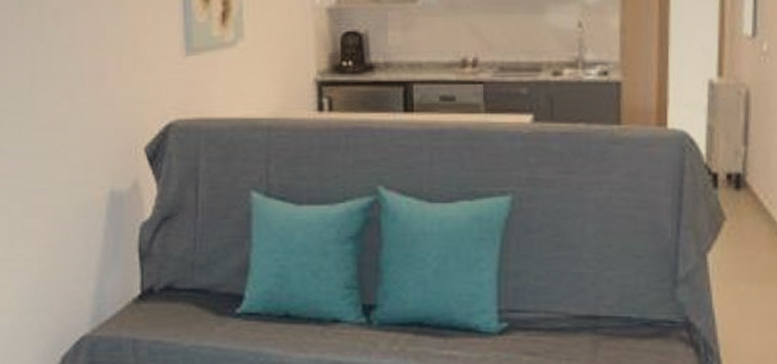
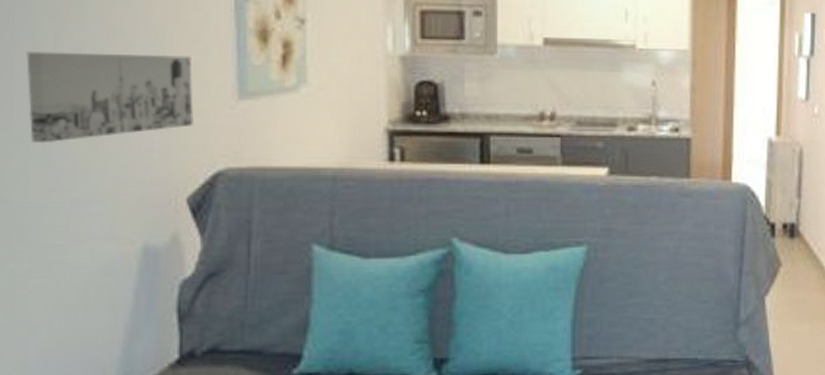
wall art: none [17,16,148,100] -> present [26,51,193,143]

